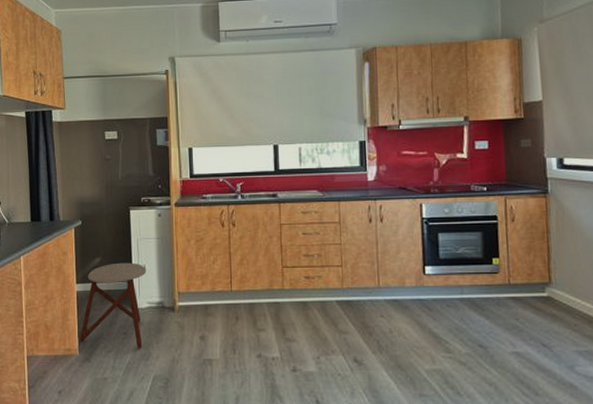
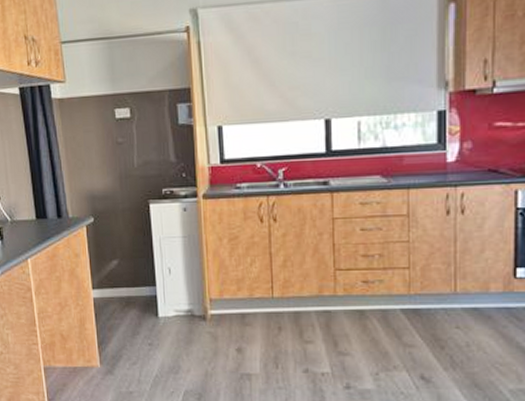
stool: present [80,262,147,349] -> none [100,265,172,361]

